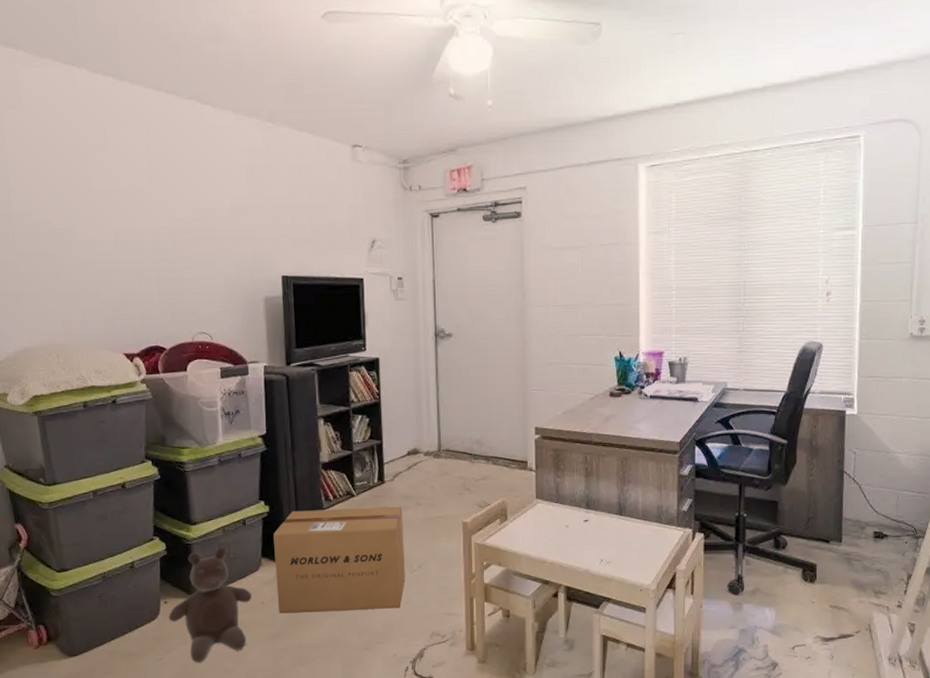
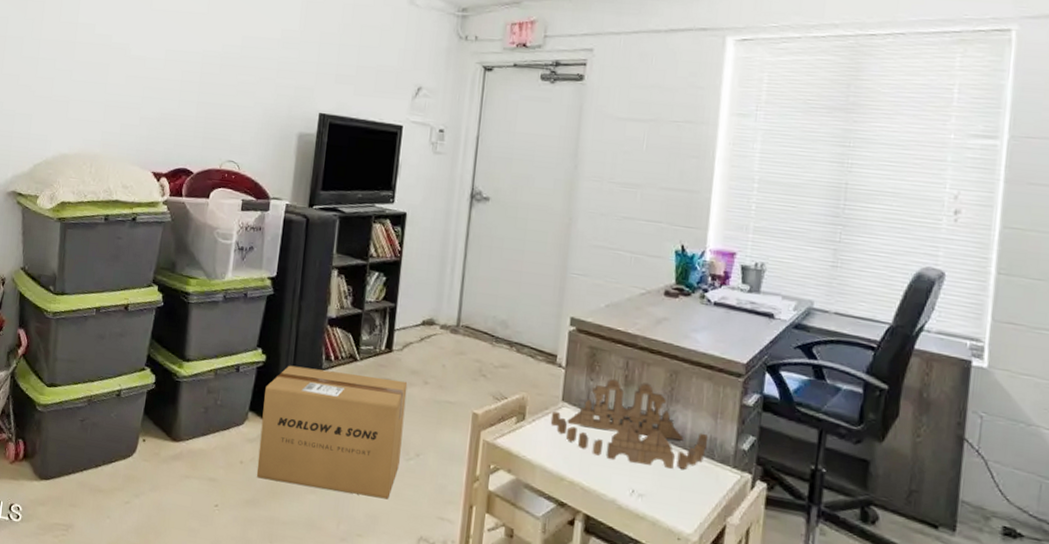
teddy bear: present [168,547,252,663] -> none [144,390,232,515]
toy blocks: none [528,471,656,539] -> present [550,378,709,469]

